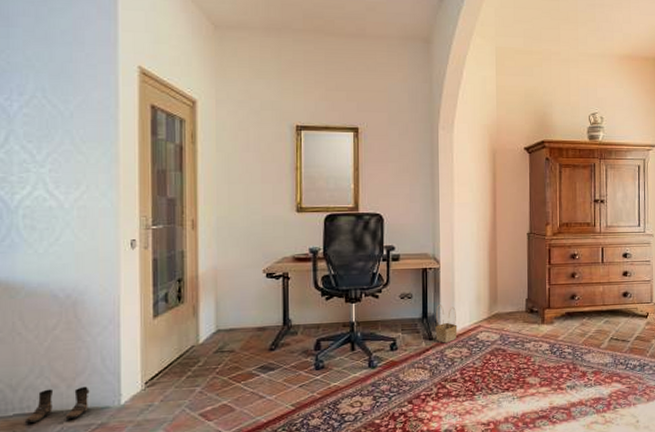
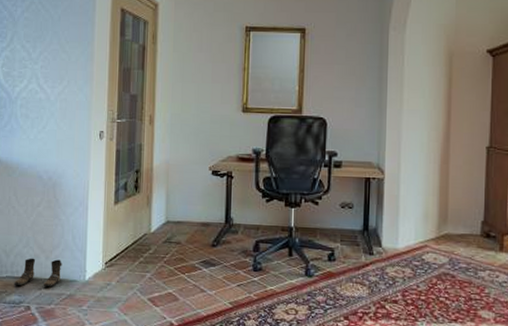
basket: present [435,305,458,343] -> none [376,218,401,260]

